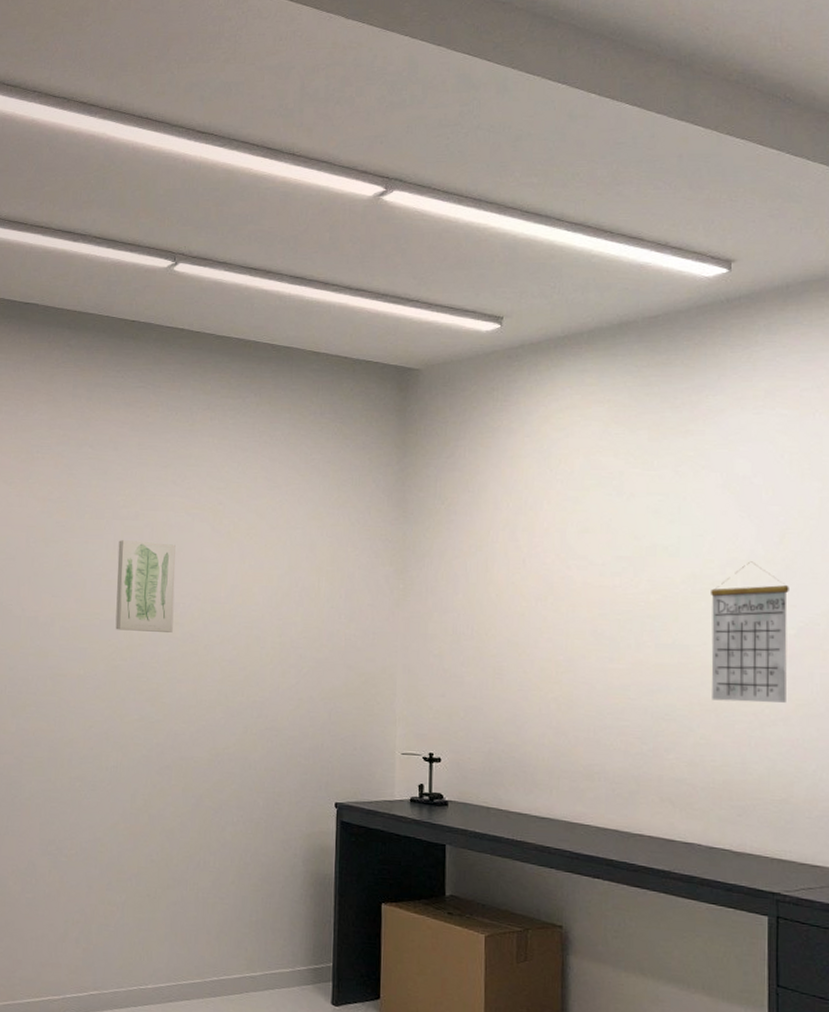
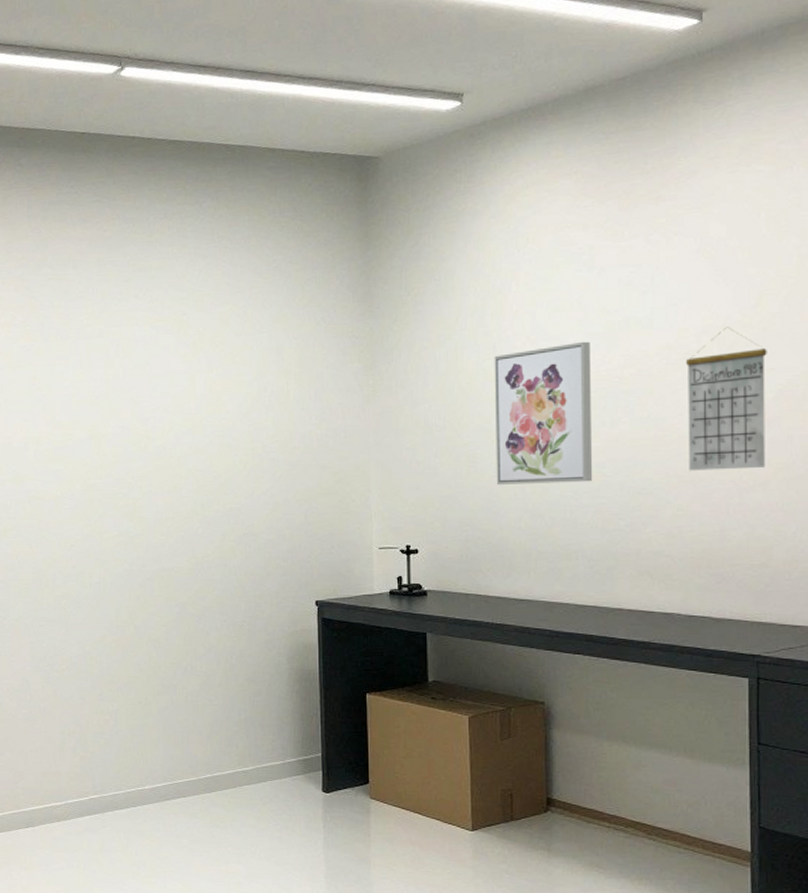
wall art: present [115,540,176,632] -> none [85,358,145,449]
wall art: none [521,563,619,704] -> present [494,341,593,485]

